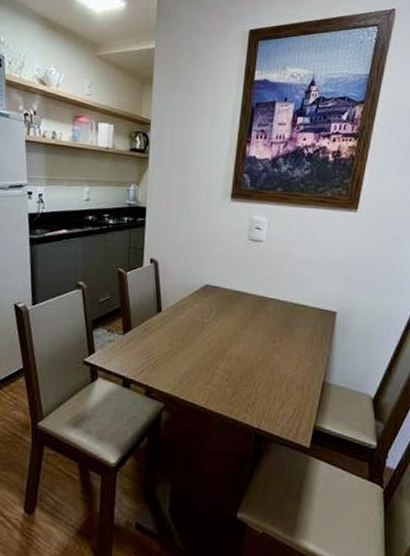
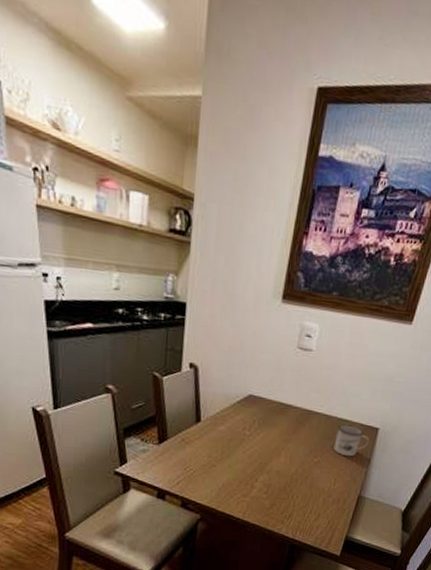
mug: none [292,309,328,342] -> present [333,424,370,457]

